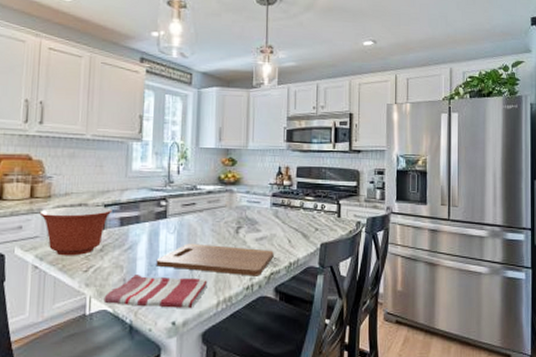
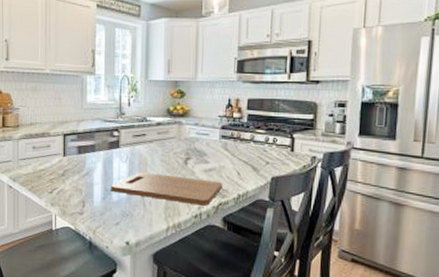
mixing bowl: present [39,206,113,256] -> none [10,135,71,179]
dish towel: present [103,275,208,308] -> none [67,198,158,231]

